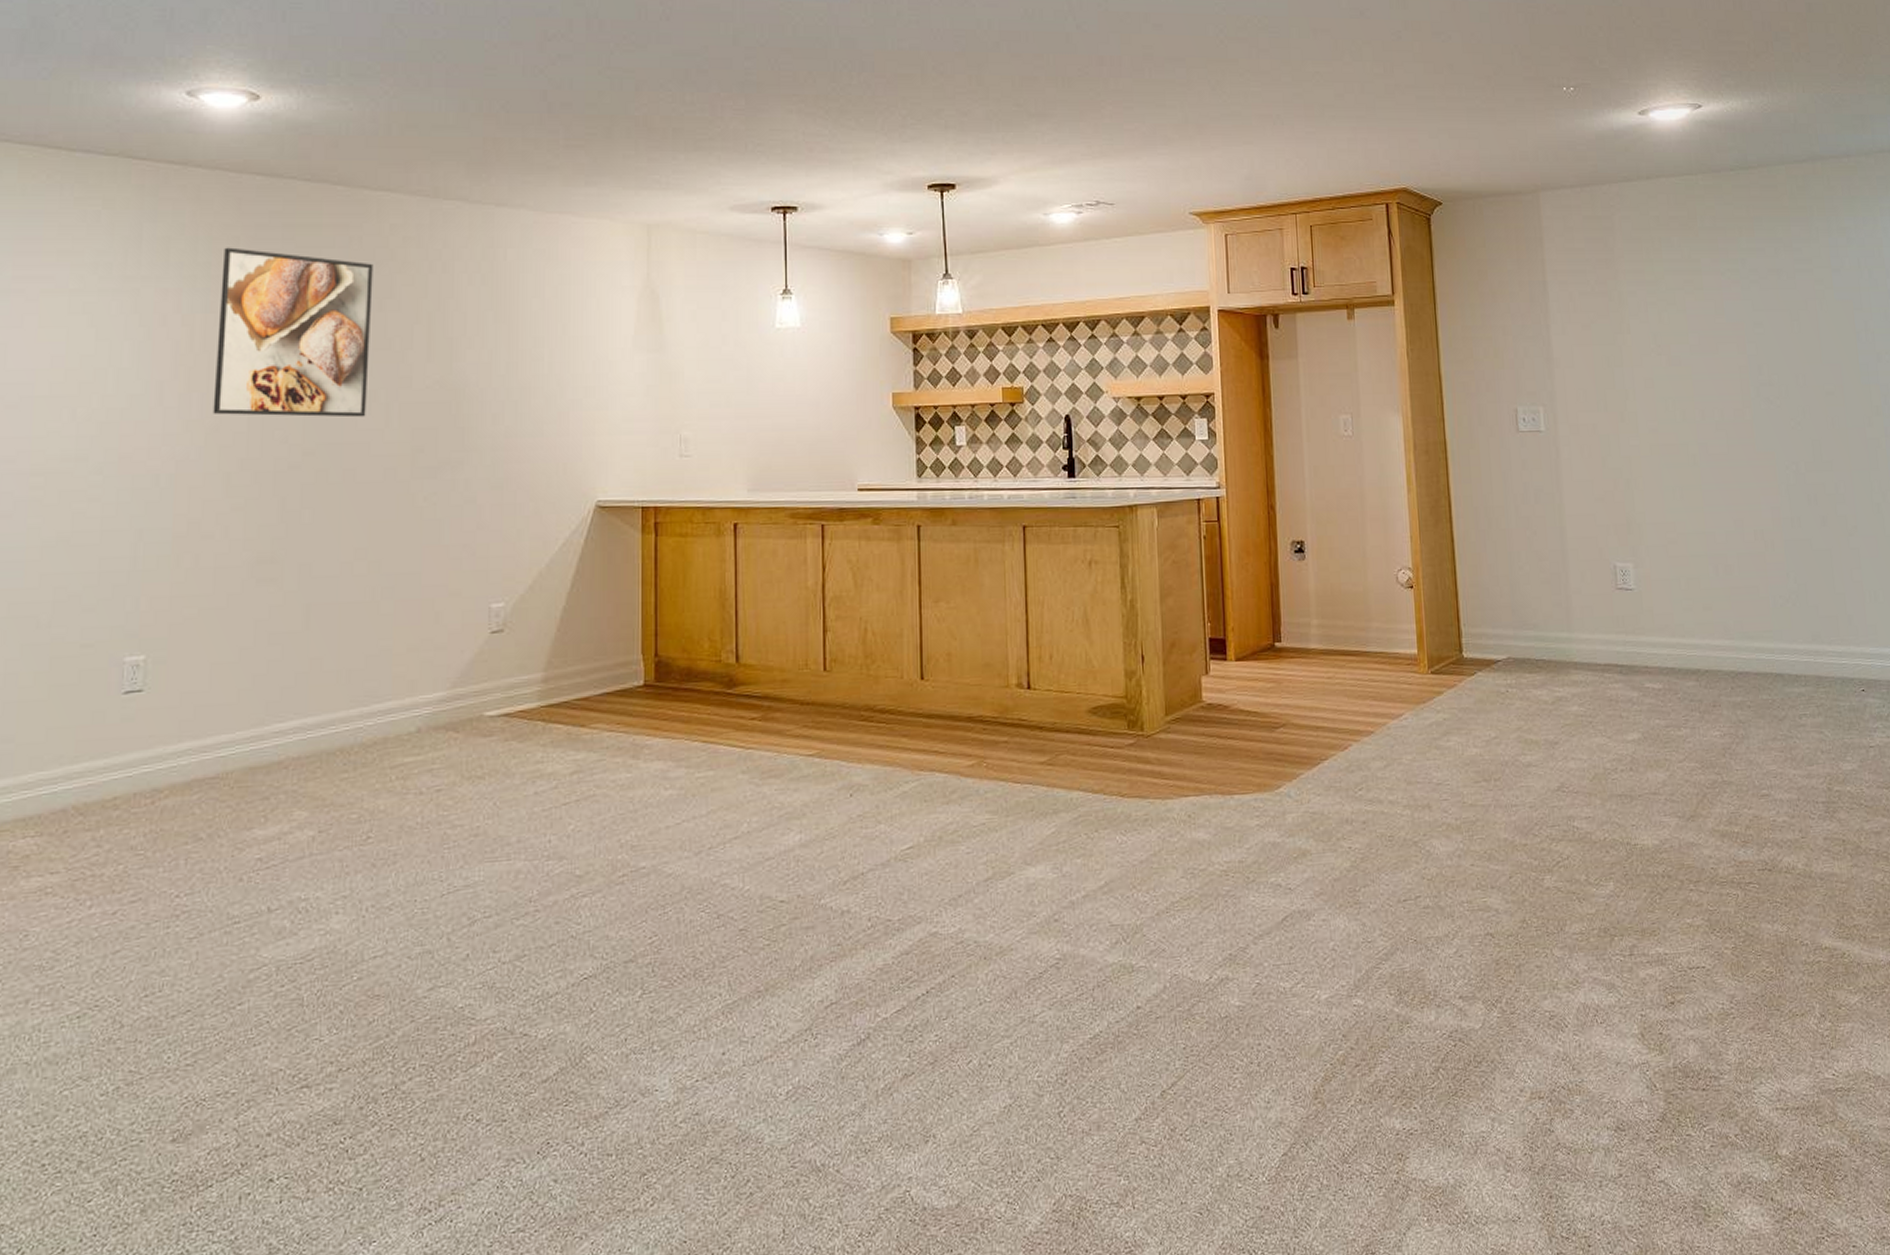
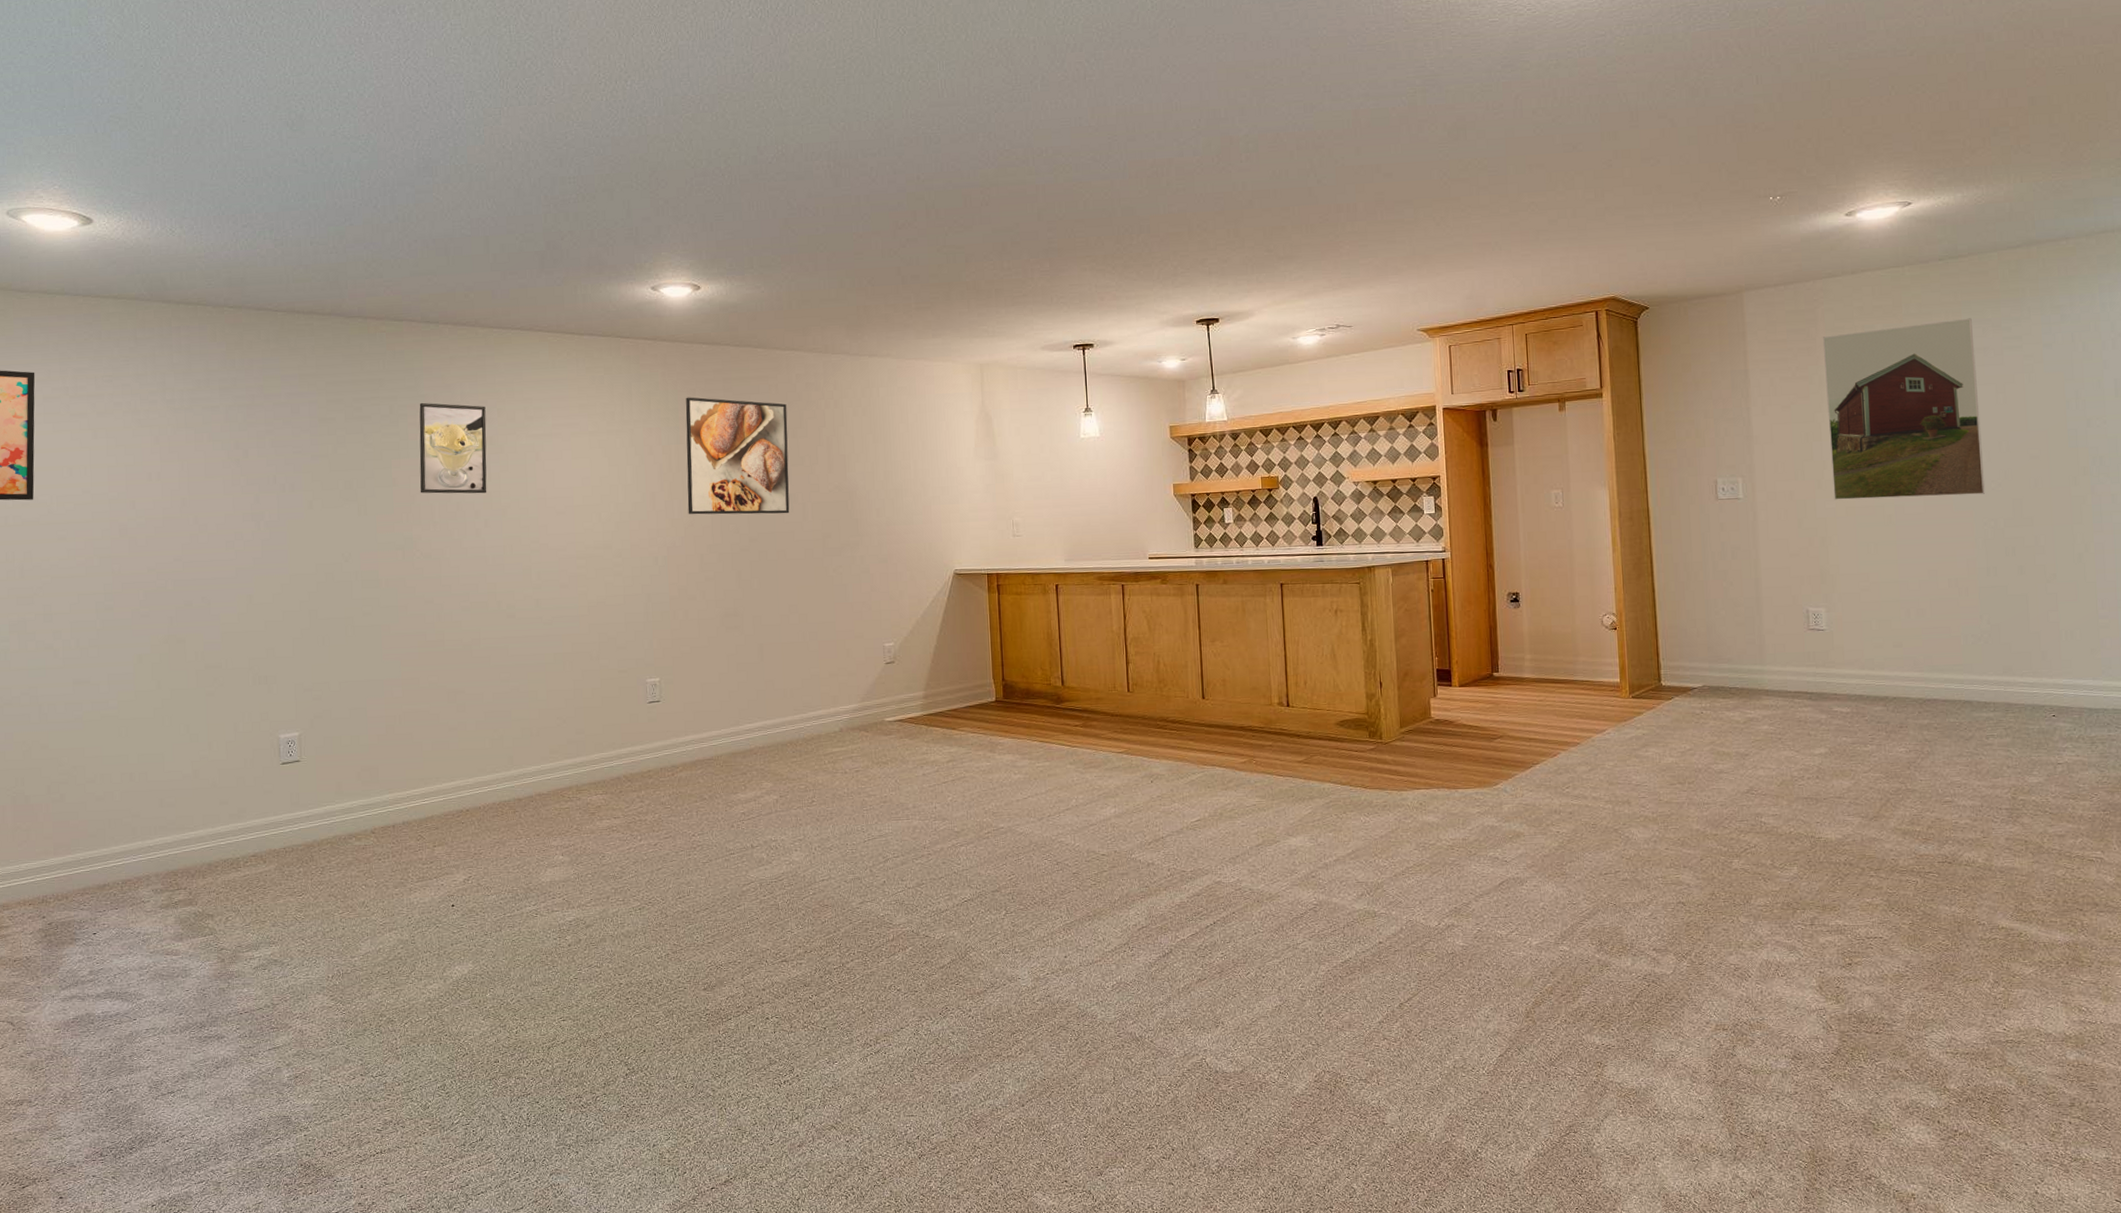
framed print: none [1620,236,1786,436] -> present [1822,318,1986,500]

